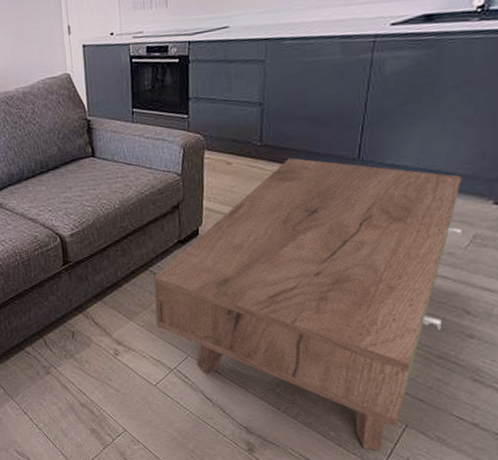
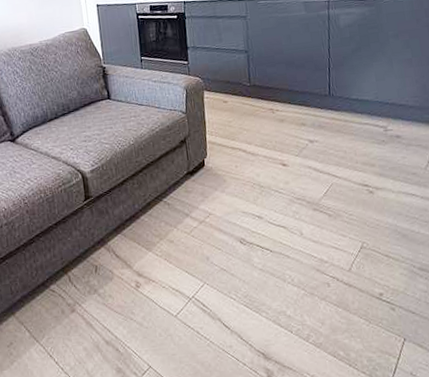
coffee table: present [153,157,462,450] -> none [168,95,421,368]

